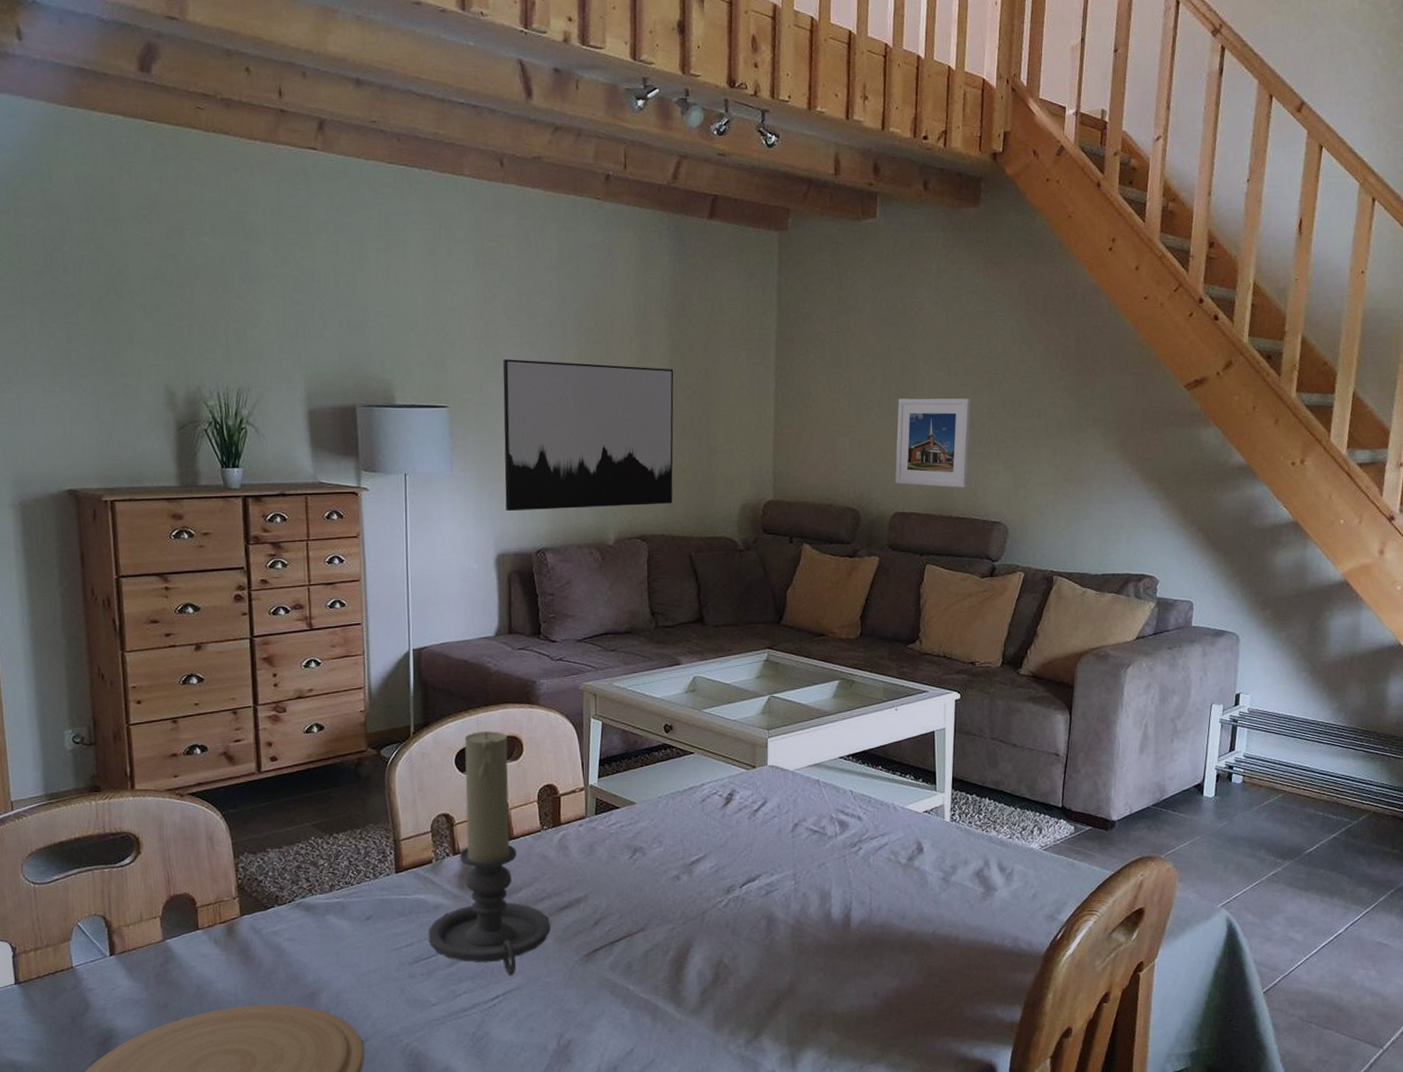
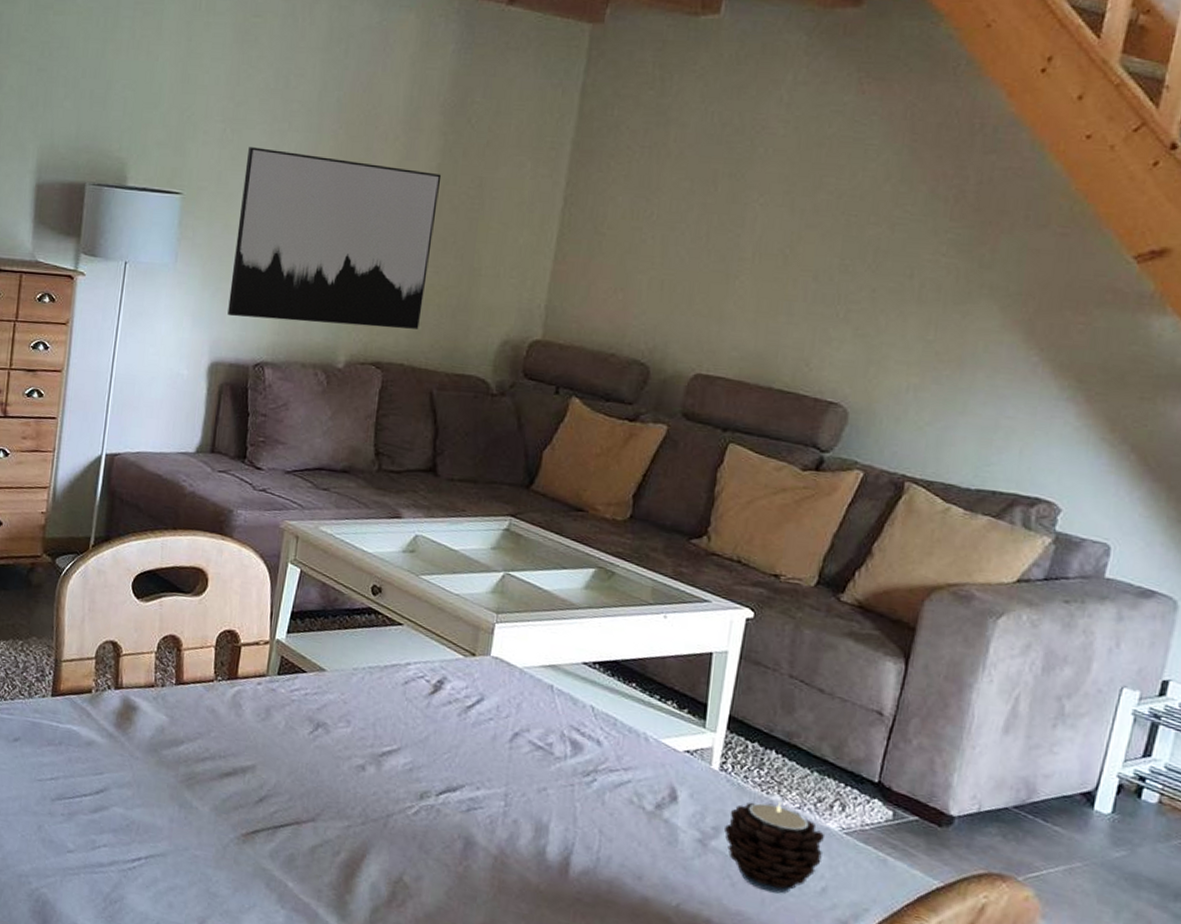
candle holder: present [428,731,551,976] -> none [74,556,210,839]
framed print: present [895,398,972,488] -> none [702,235,819,355]
candle: none [960,836,1030,906] -> present [725,801,824,894]

